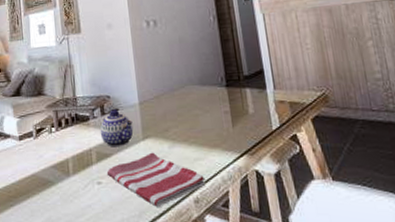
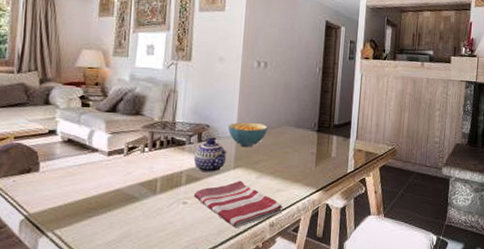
cereal bowl: none [128,86,171,115] -> present [228,122,268,148]

